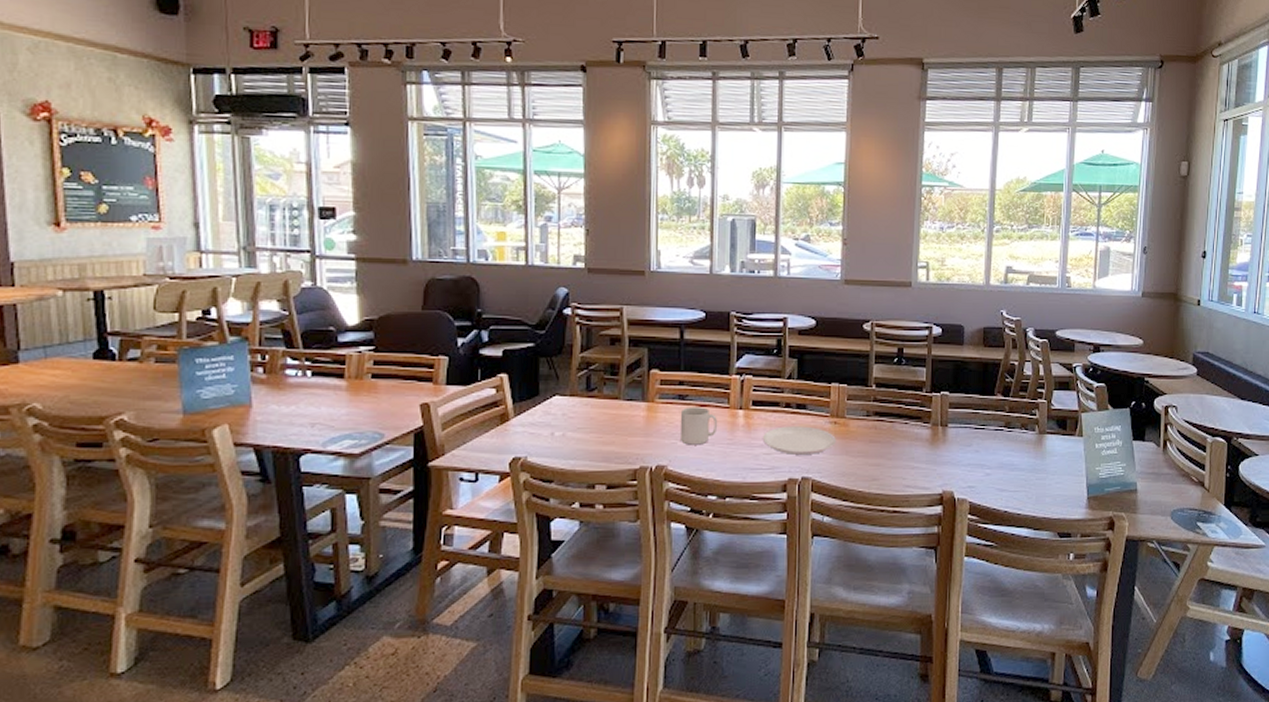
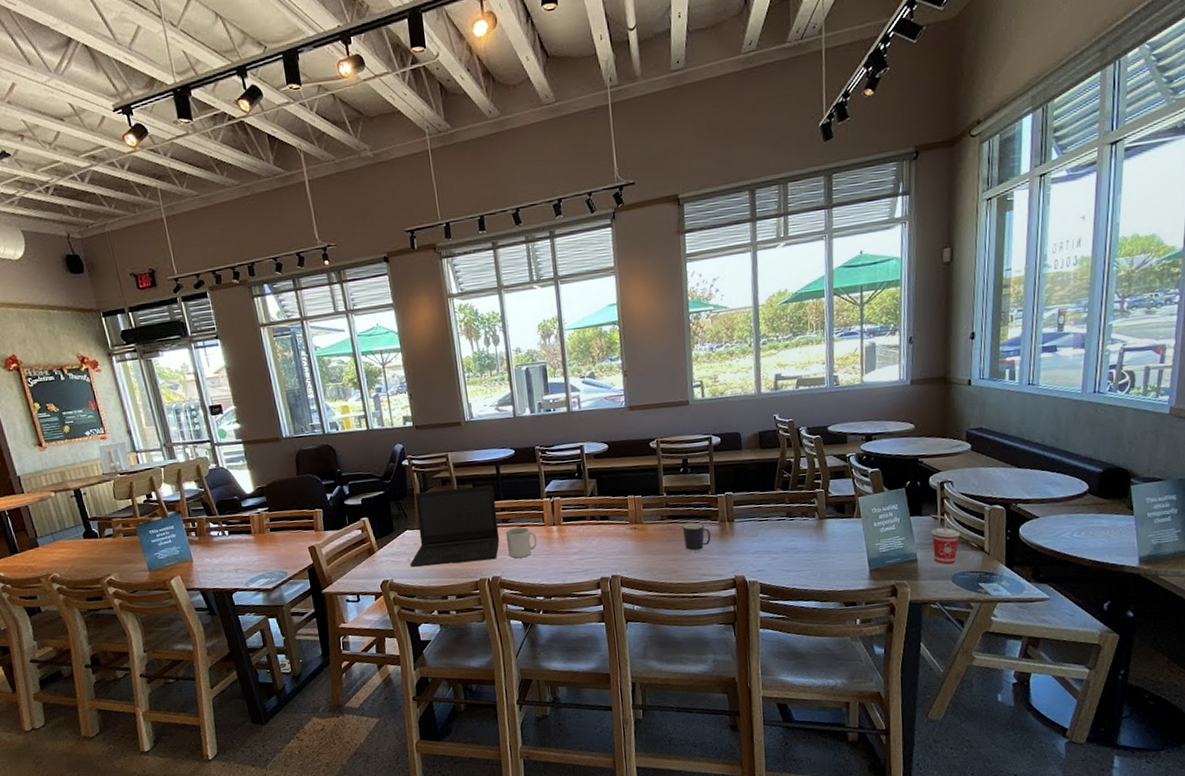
laptop: none [552,350,674,445] -> present [409,484,500,568]
plate: present [762,426,837,455] -> none [574,533,638,558]
mug: none [889,422,920,458] -> present [682,522,711,552]
beverage cup: none [1153,440,1182,499] -> present [930,514,961,565]

